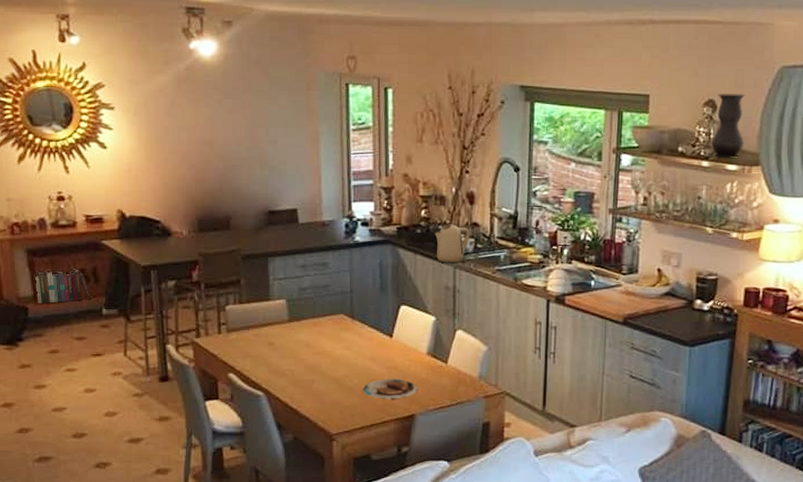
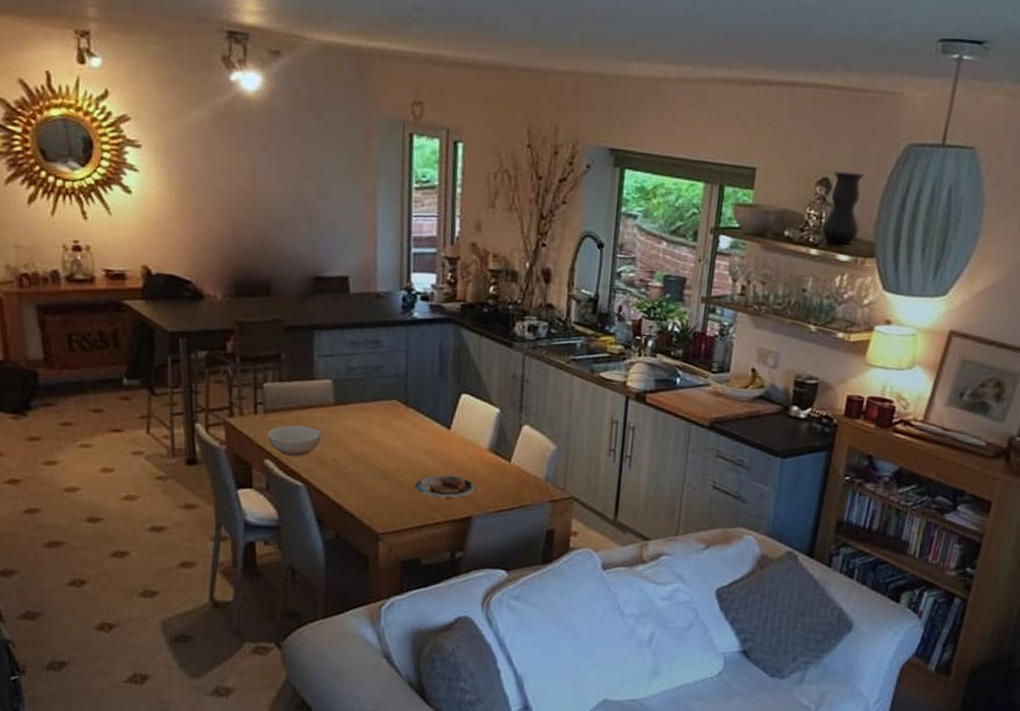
books: present [34,269,92,303] -> none [45,329,111,369]
bowl: none [230,342,279,369] -> present [267,425,322,457]
kettle: present [434,224,470,263] -> none [503,304,543,349]

